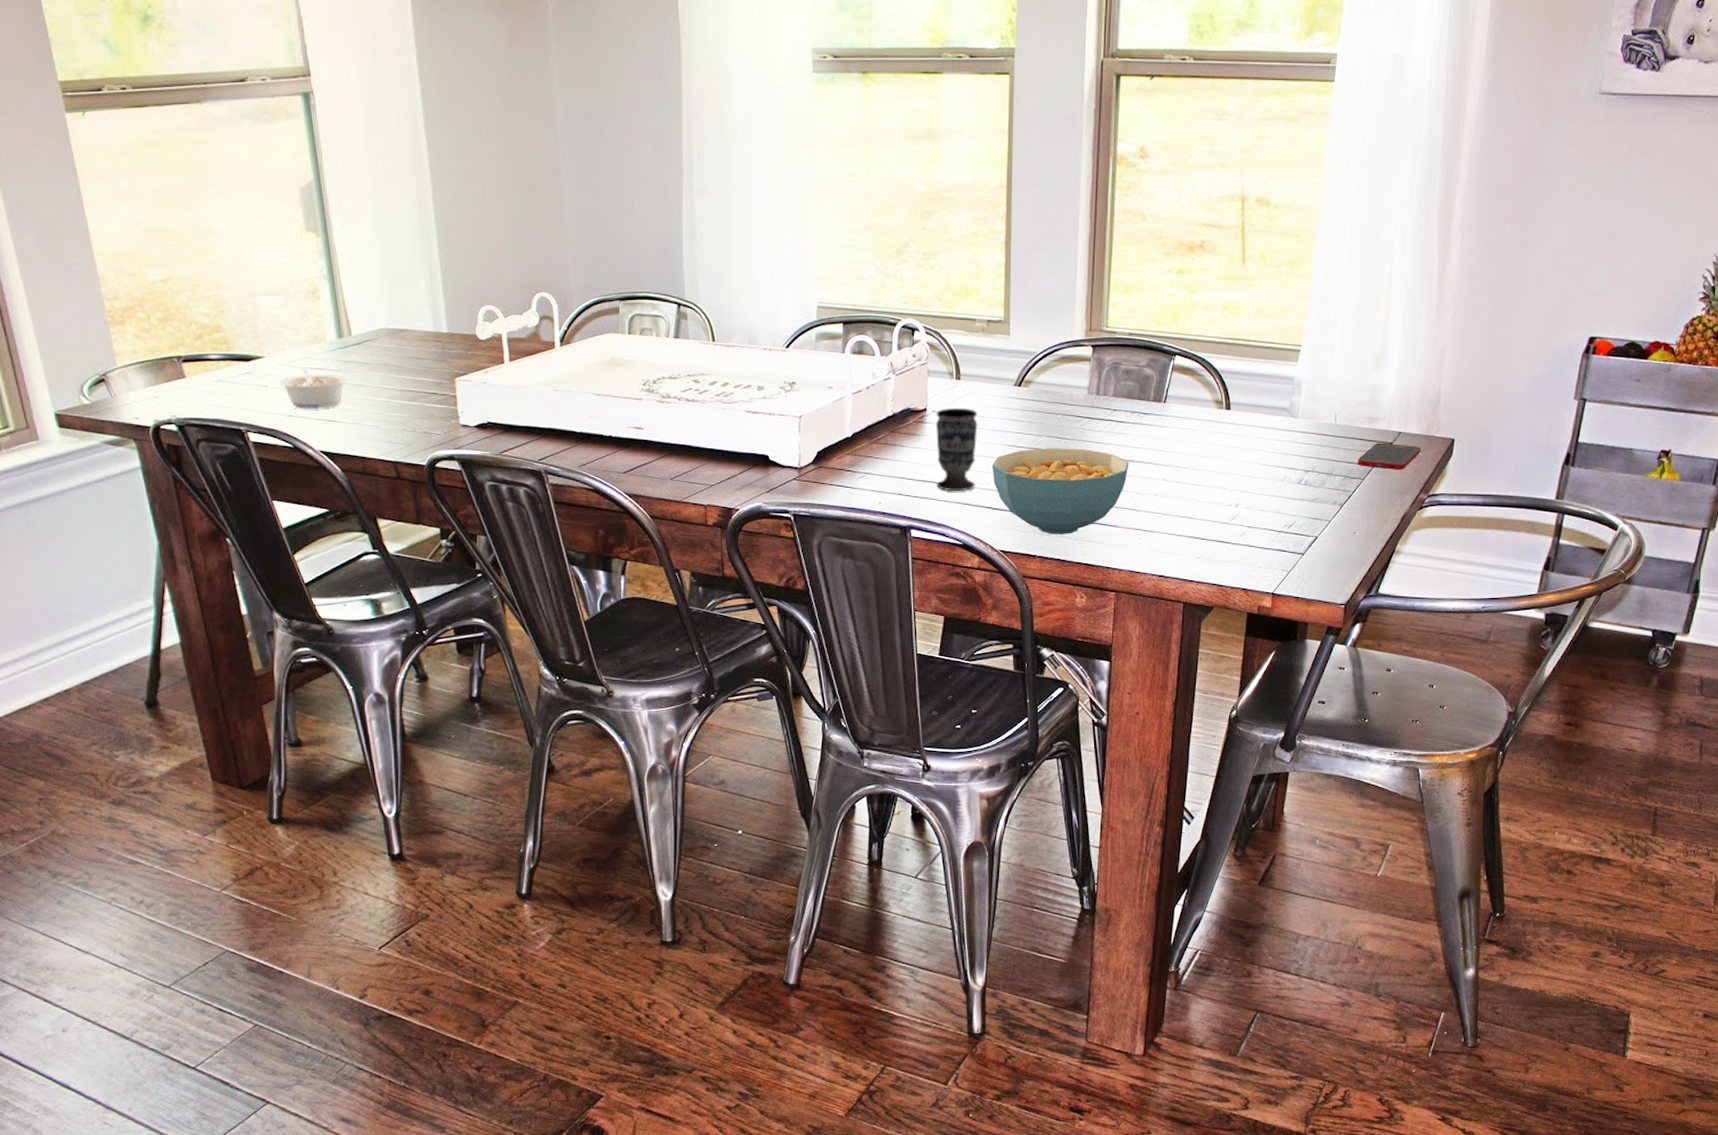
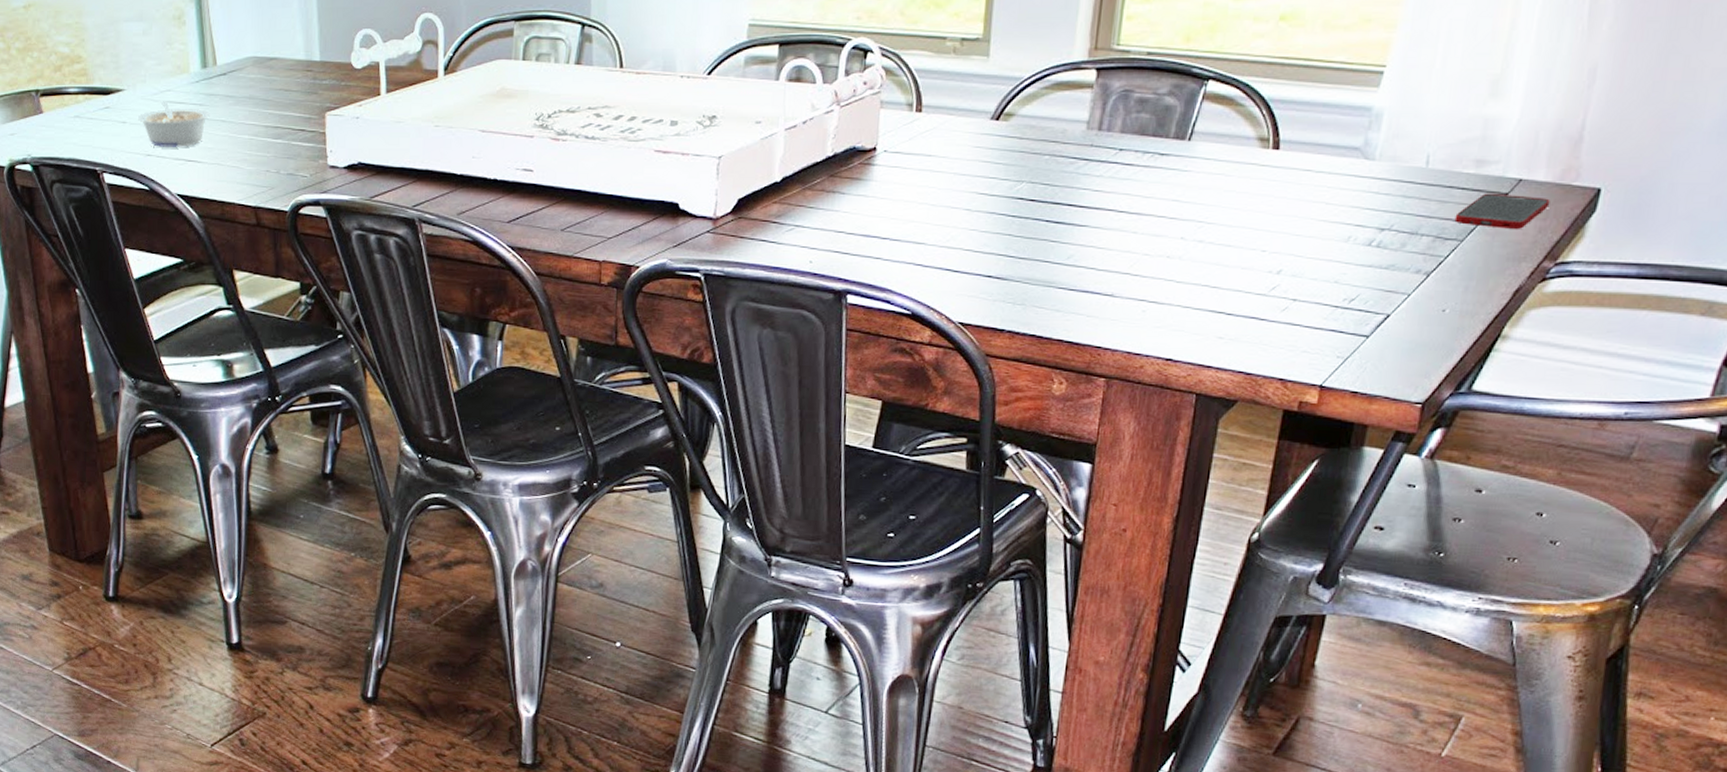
cup: present [935,407,978,492] -> none [882,146,941,250]
cereal bowl: present [991,448,1129,534] -> none [954,197,1136,305]

